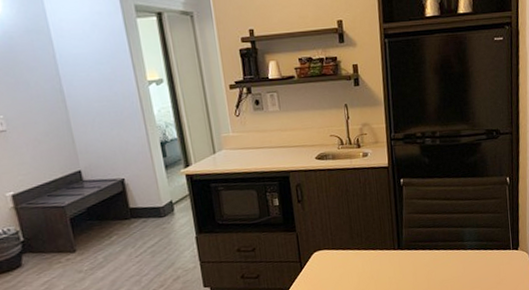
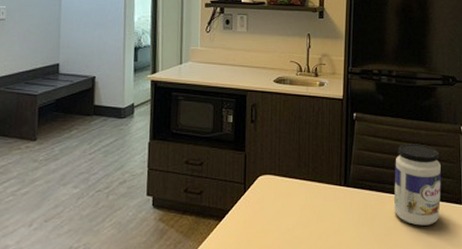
jar: none [445,199,491,275] -> present [394,144,441,226]

